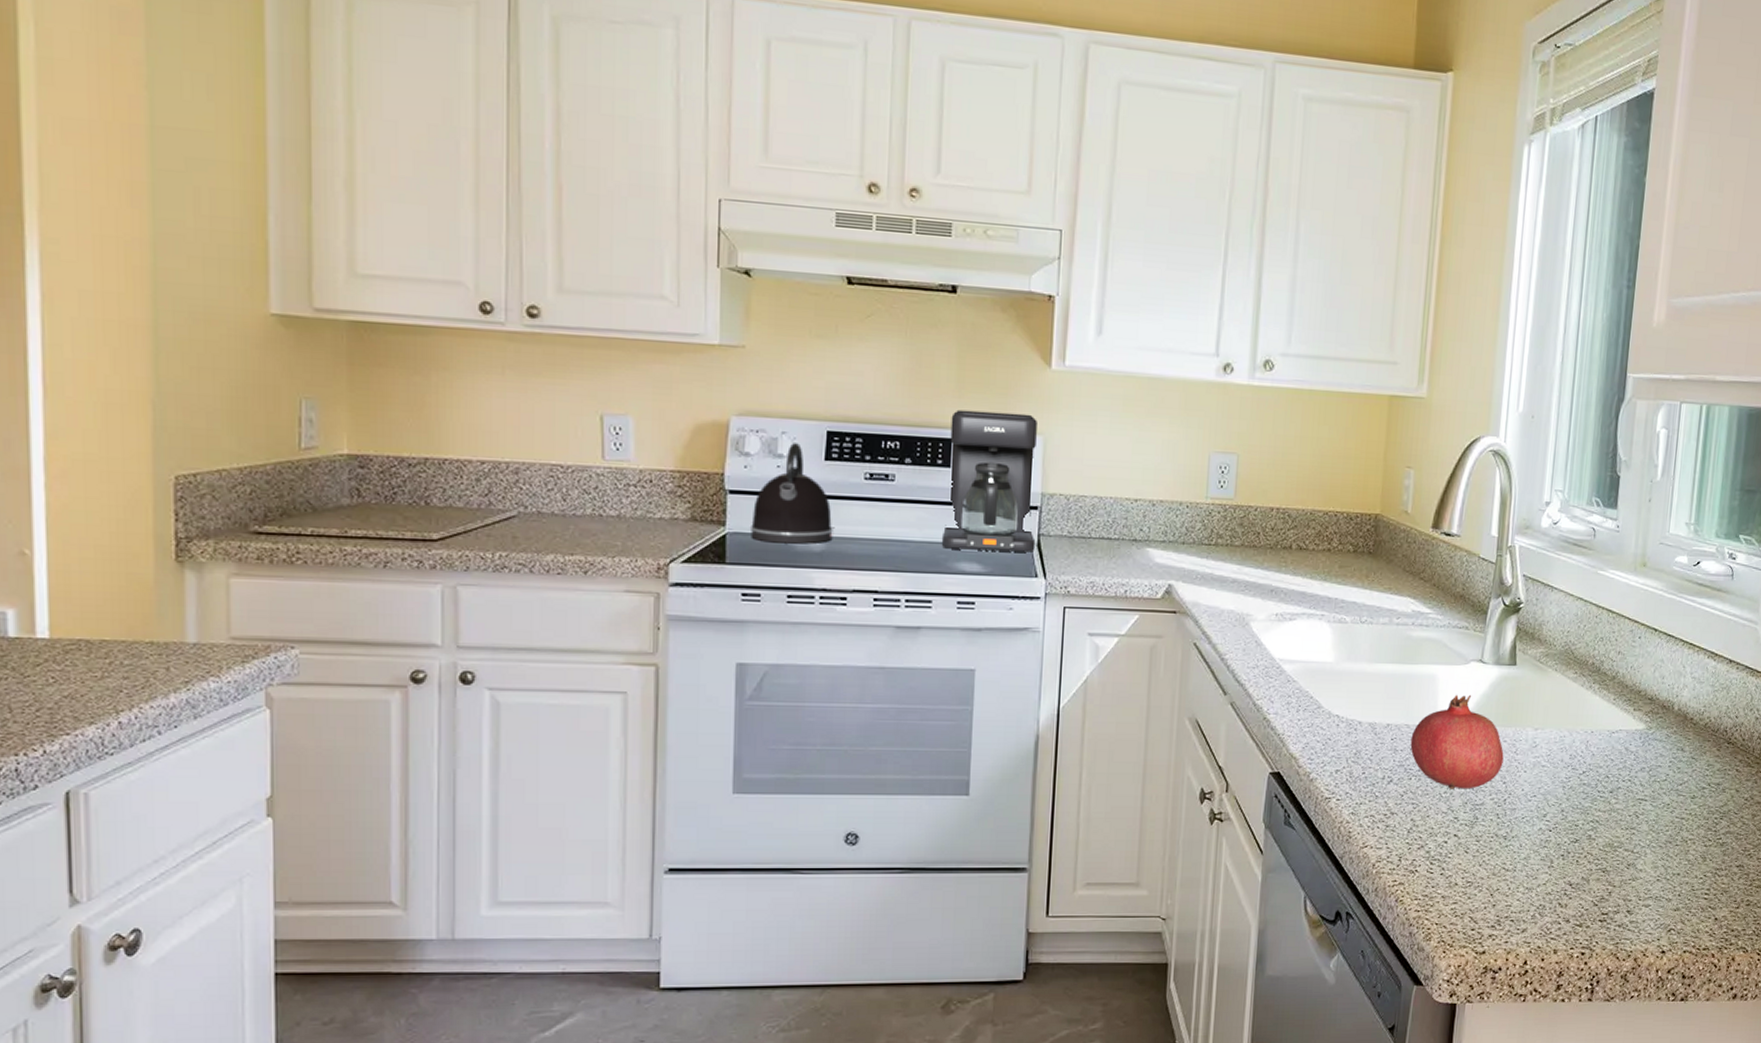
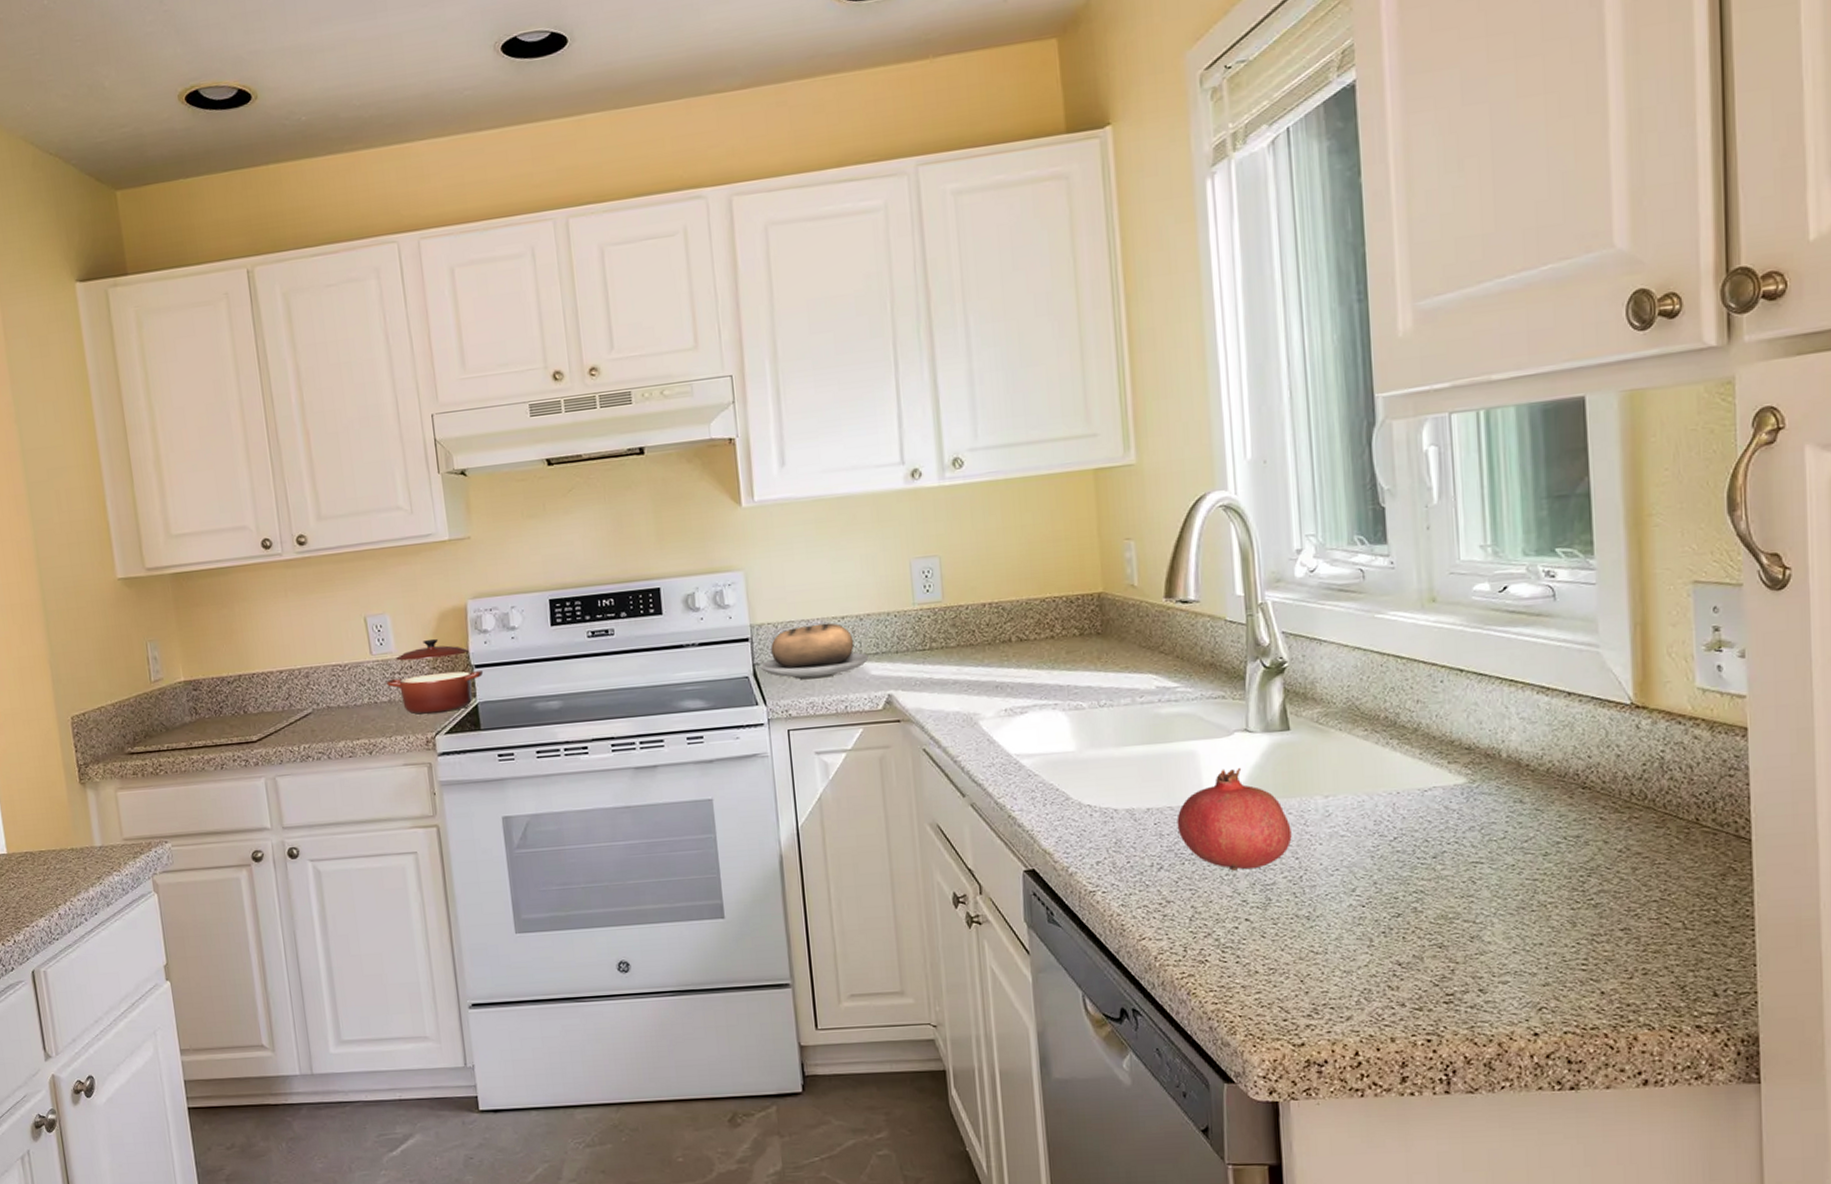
saucepan: none [618,452,739,538] -> present [387,638,484,715]
kettle: present [749,443,833,544] -> none [496,614,568,707]
coffee maker: present [941,409,1037,553] -> none [656,553,752,690]
bread: none [1045,503,1155,559] -> present [759,623,869,680]

